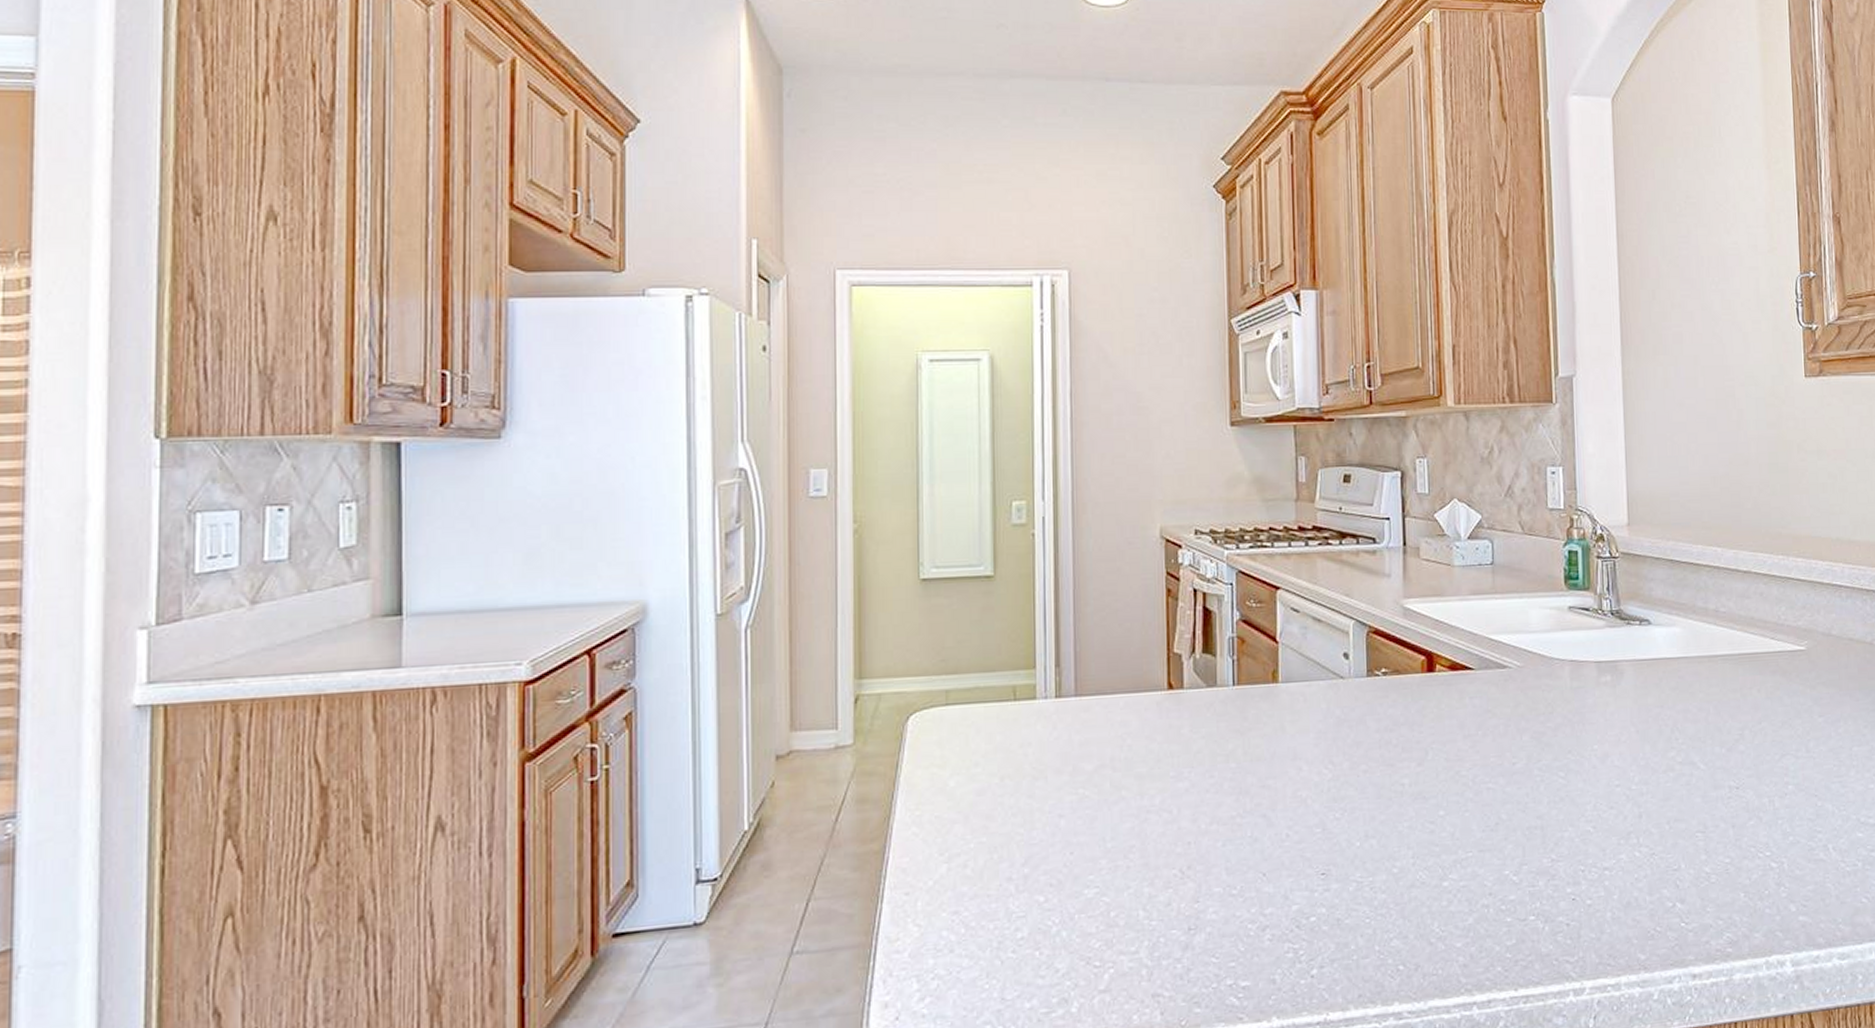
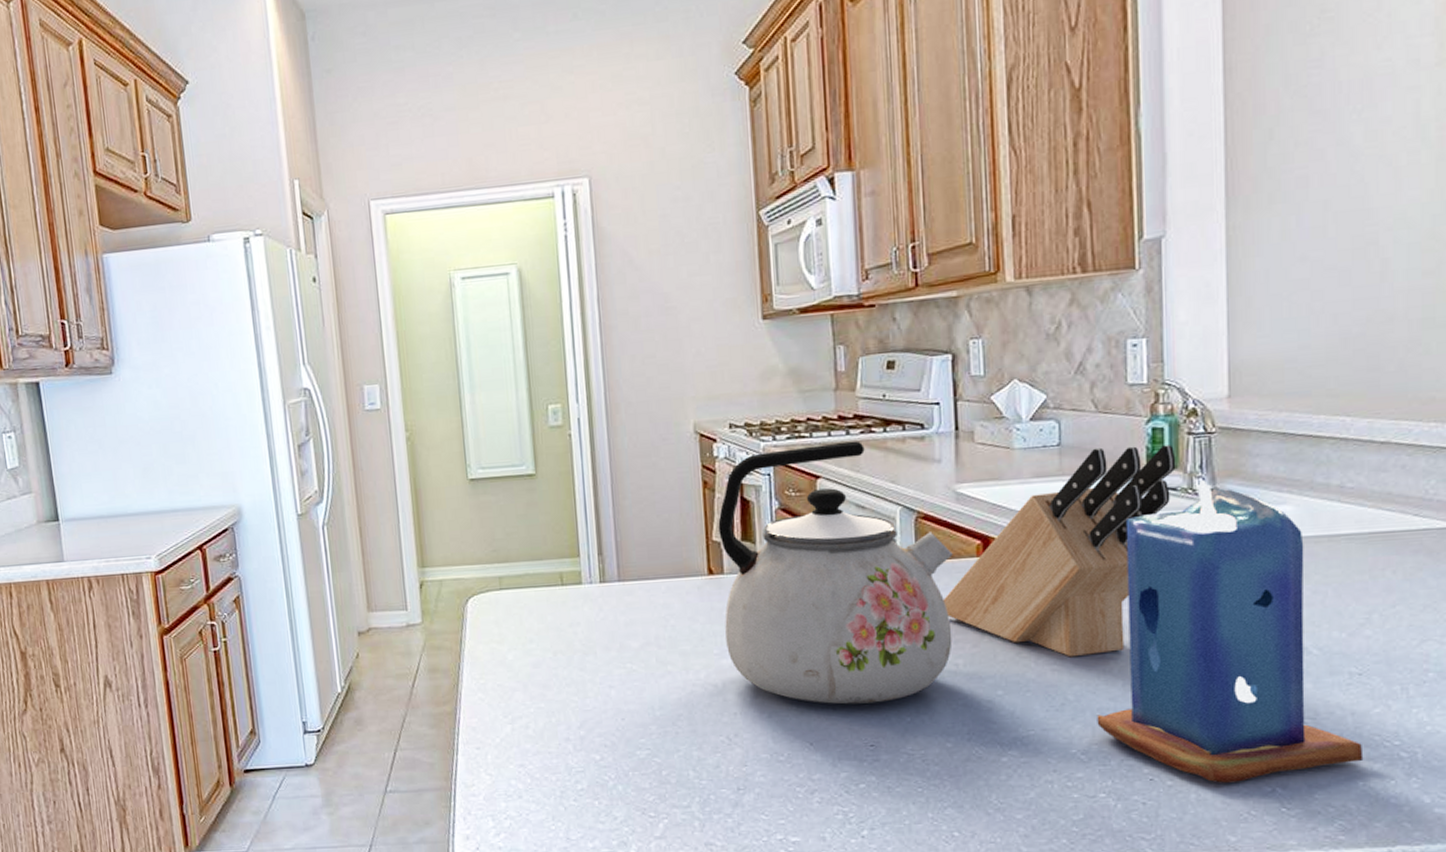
kettle: none [1180,552,1400,830] -> present [718,441,953,705]
knife block: none [1391,567,1588,775] -> present [943,445,1176,657]
candle: none [1526,601,1744,901] -> present [1097,480,1364,784]

